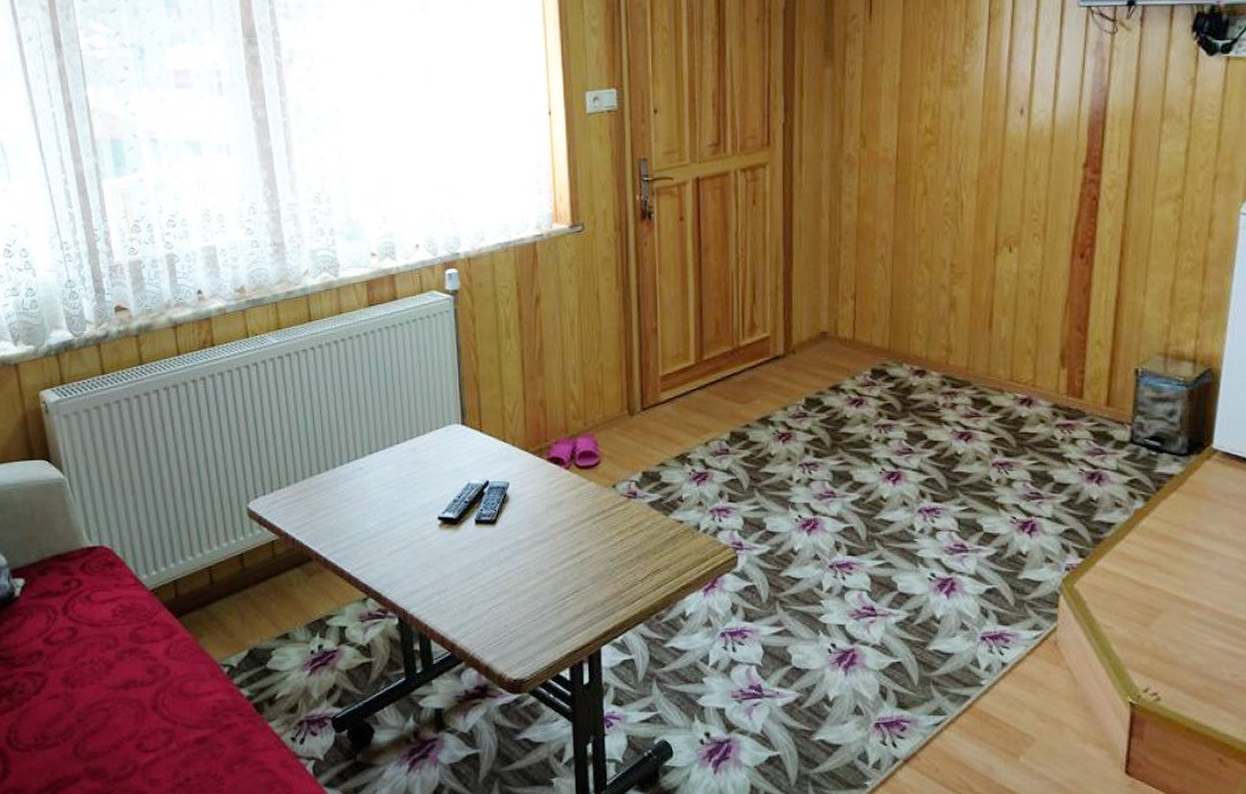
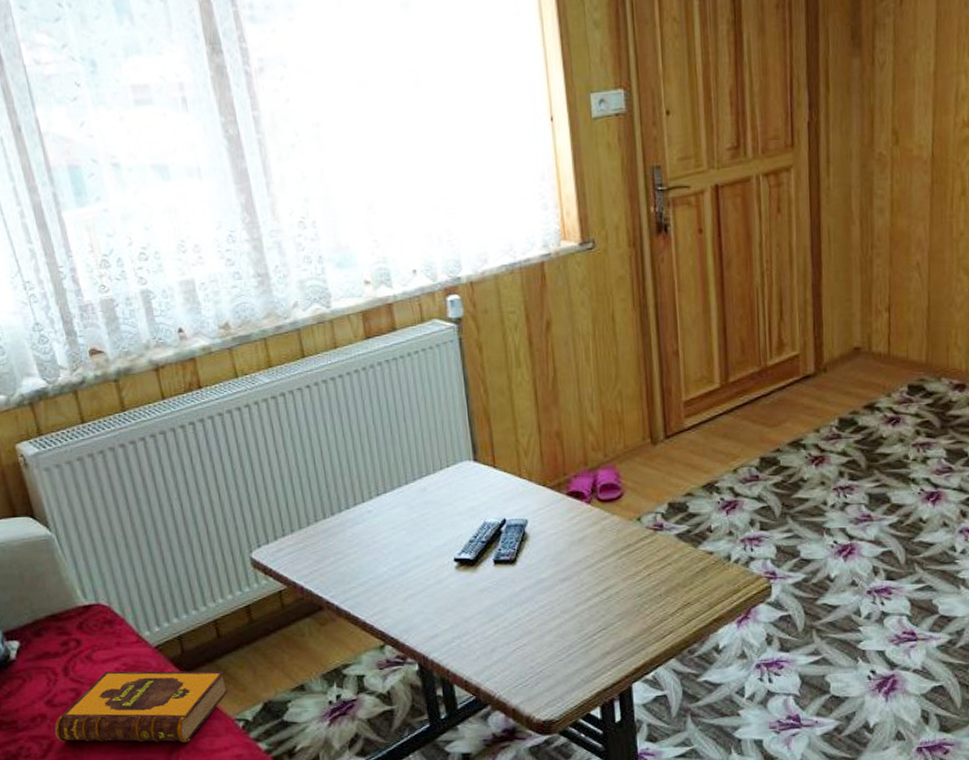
hardback book: none [49,612,217,685] -> present [54,671,229,743]

